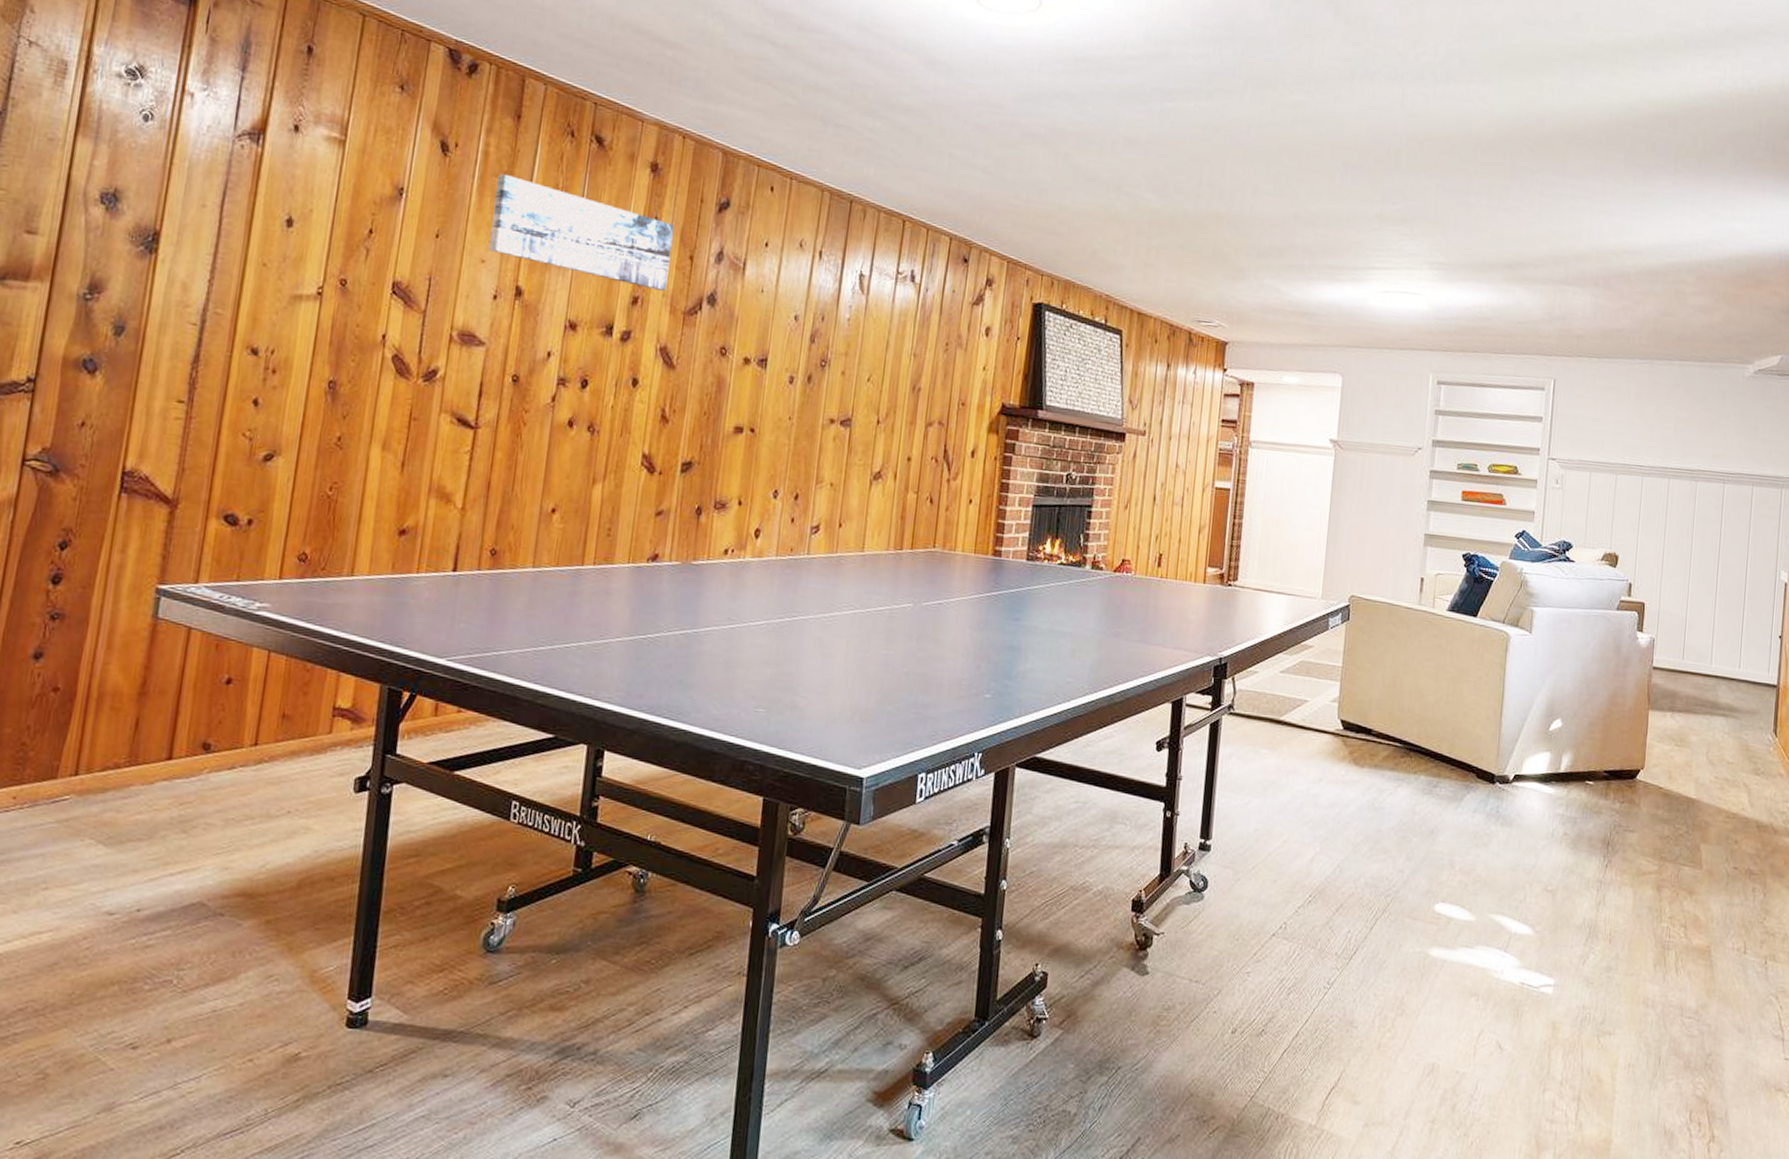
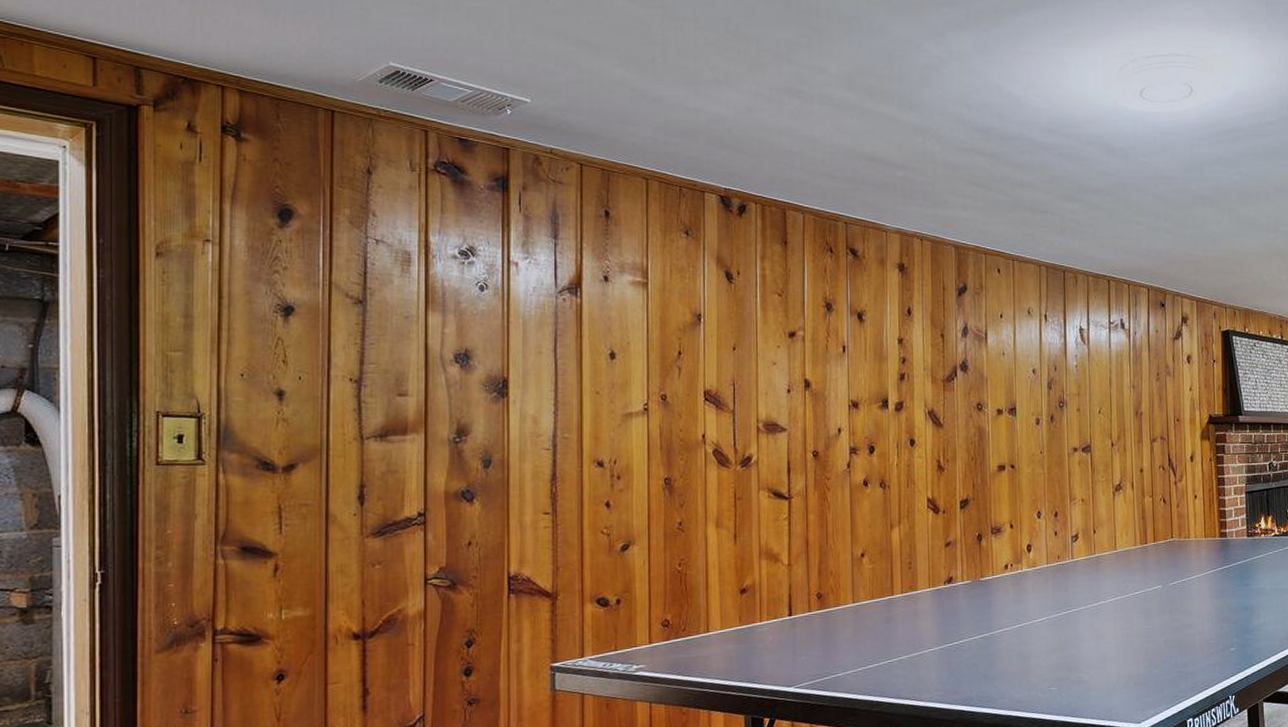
wall art: present [488,173,674,291] -> none [776,290,926,366]

